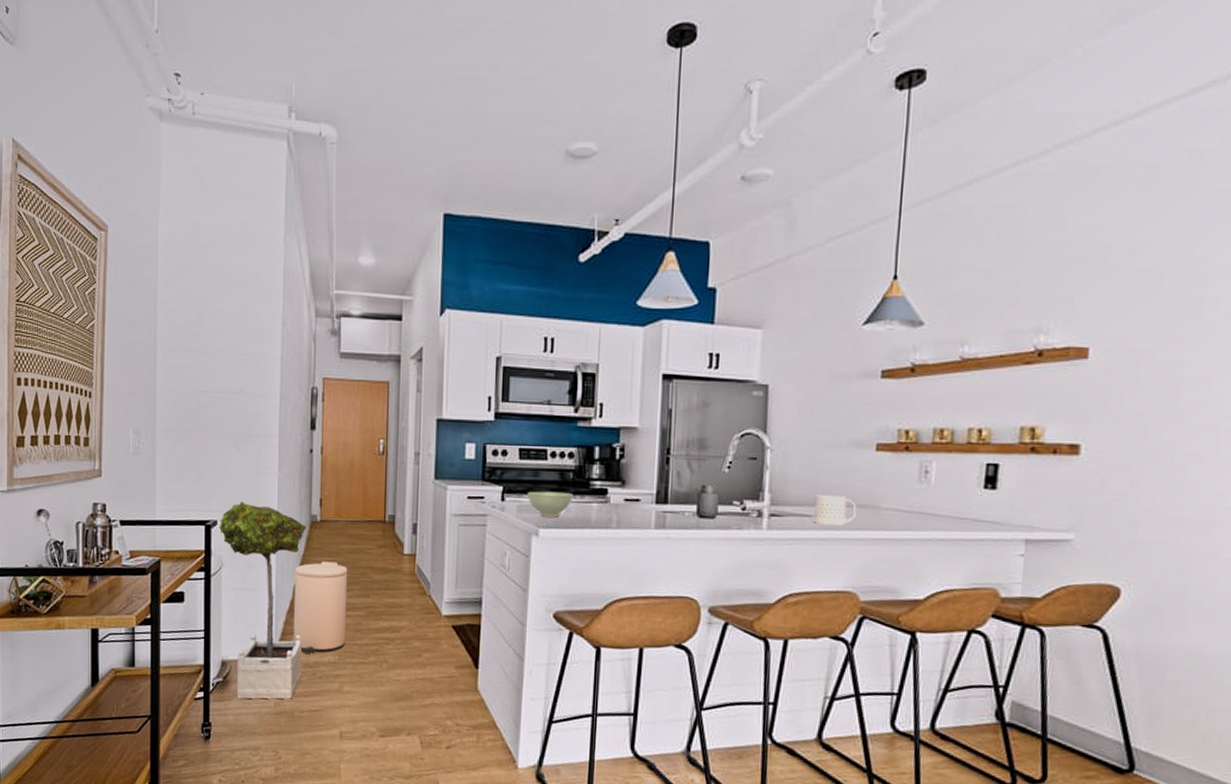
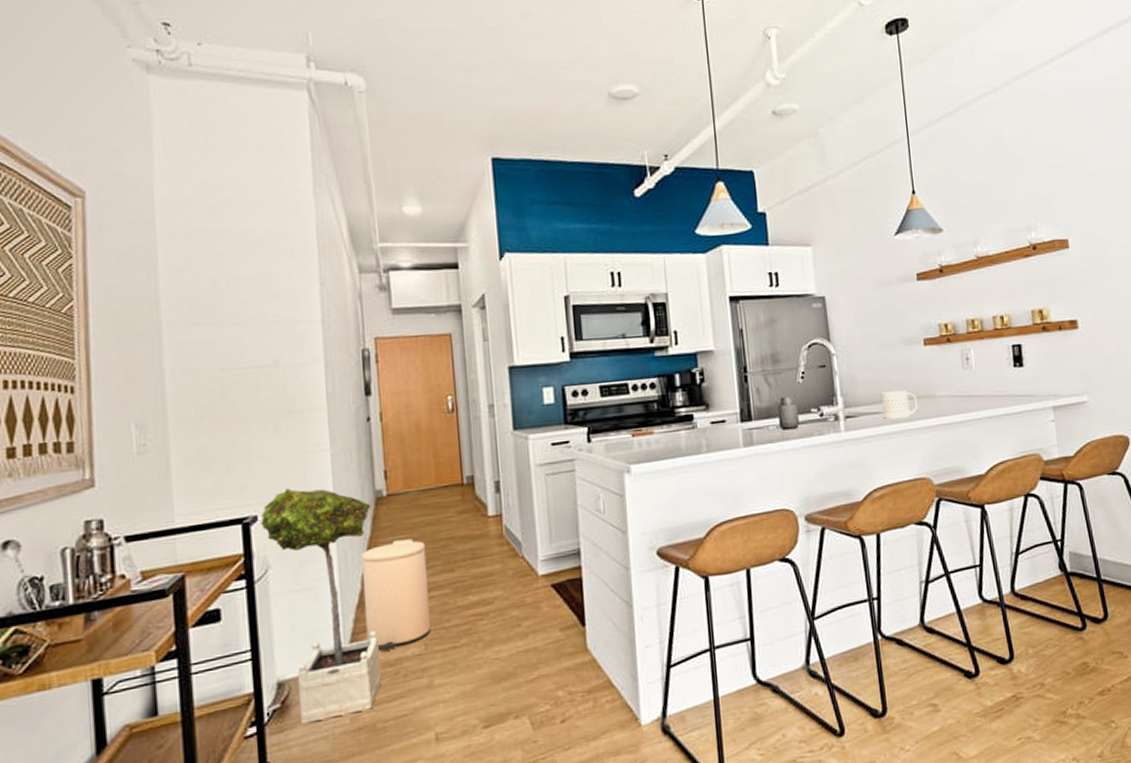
bowl: present [526,491,574,517] -> none [613,423,661,452]

